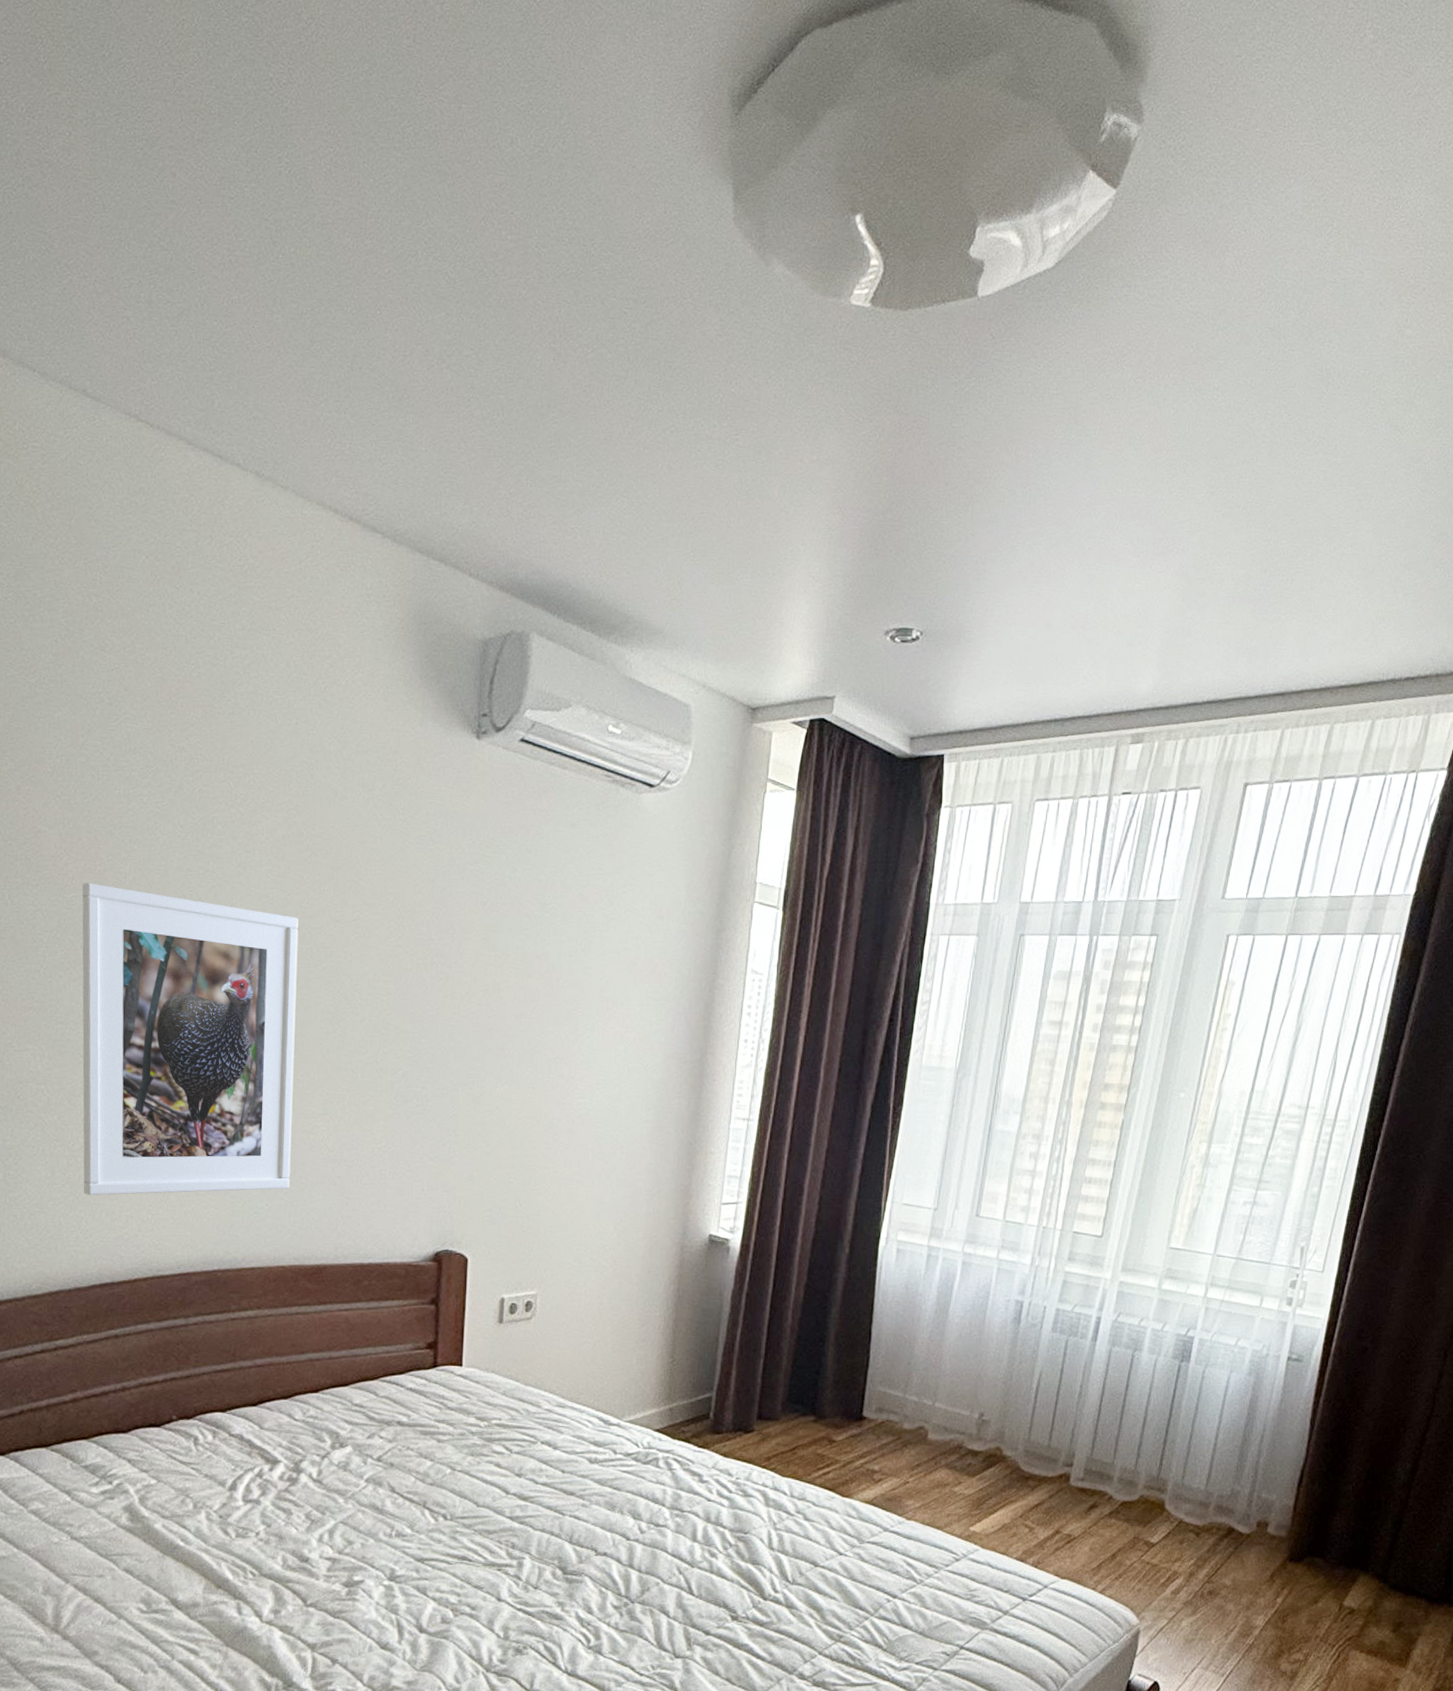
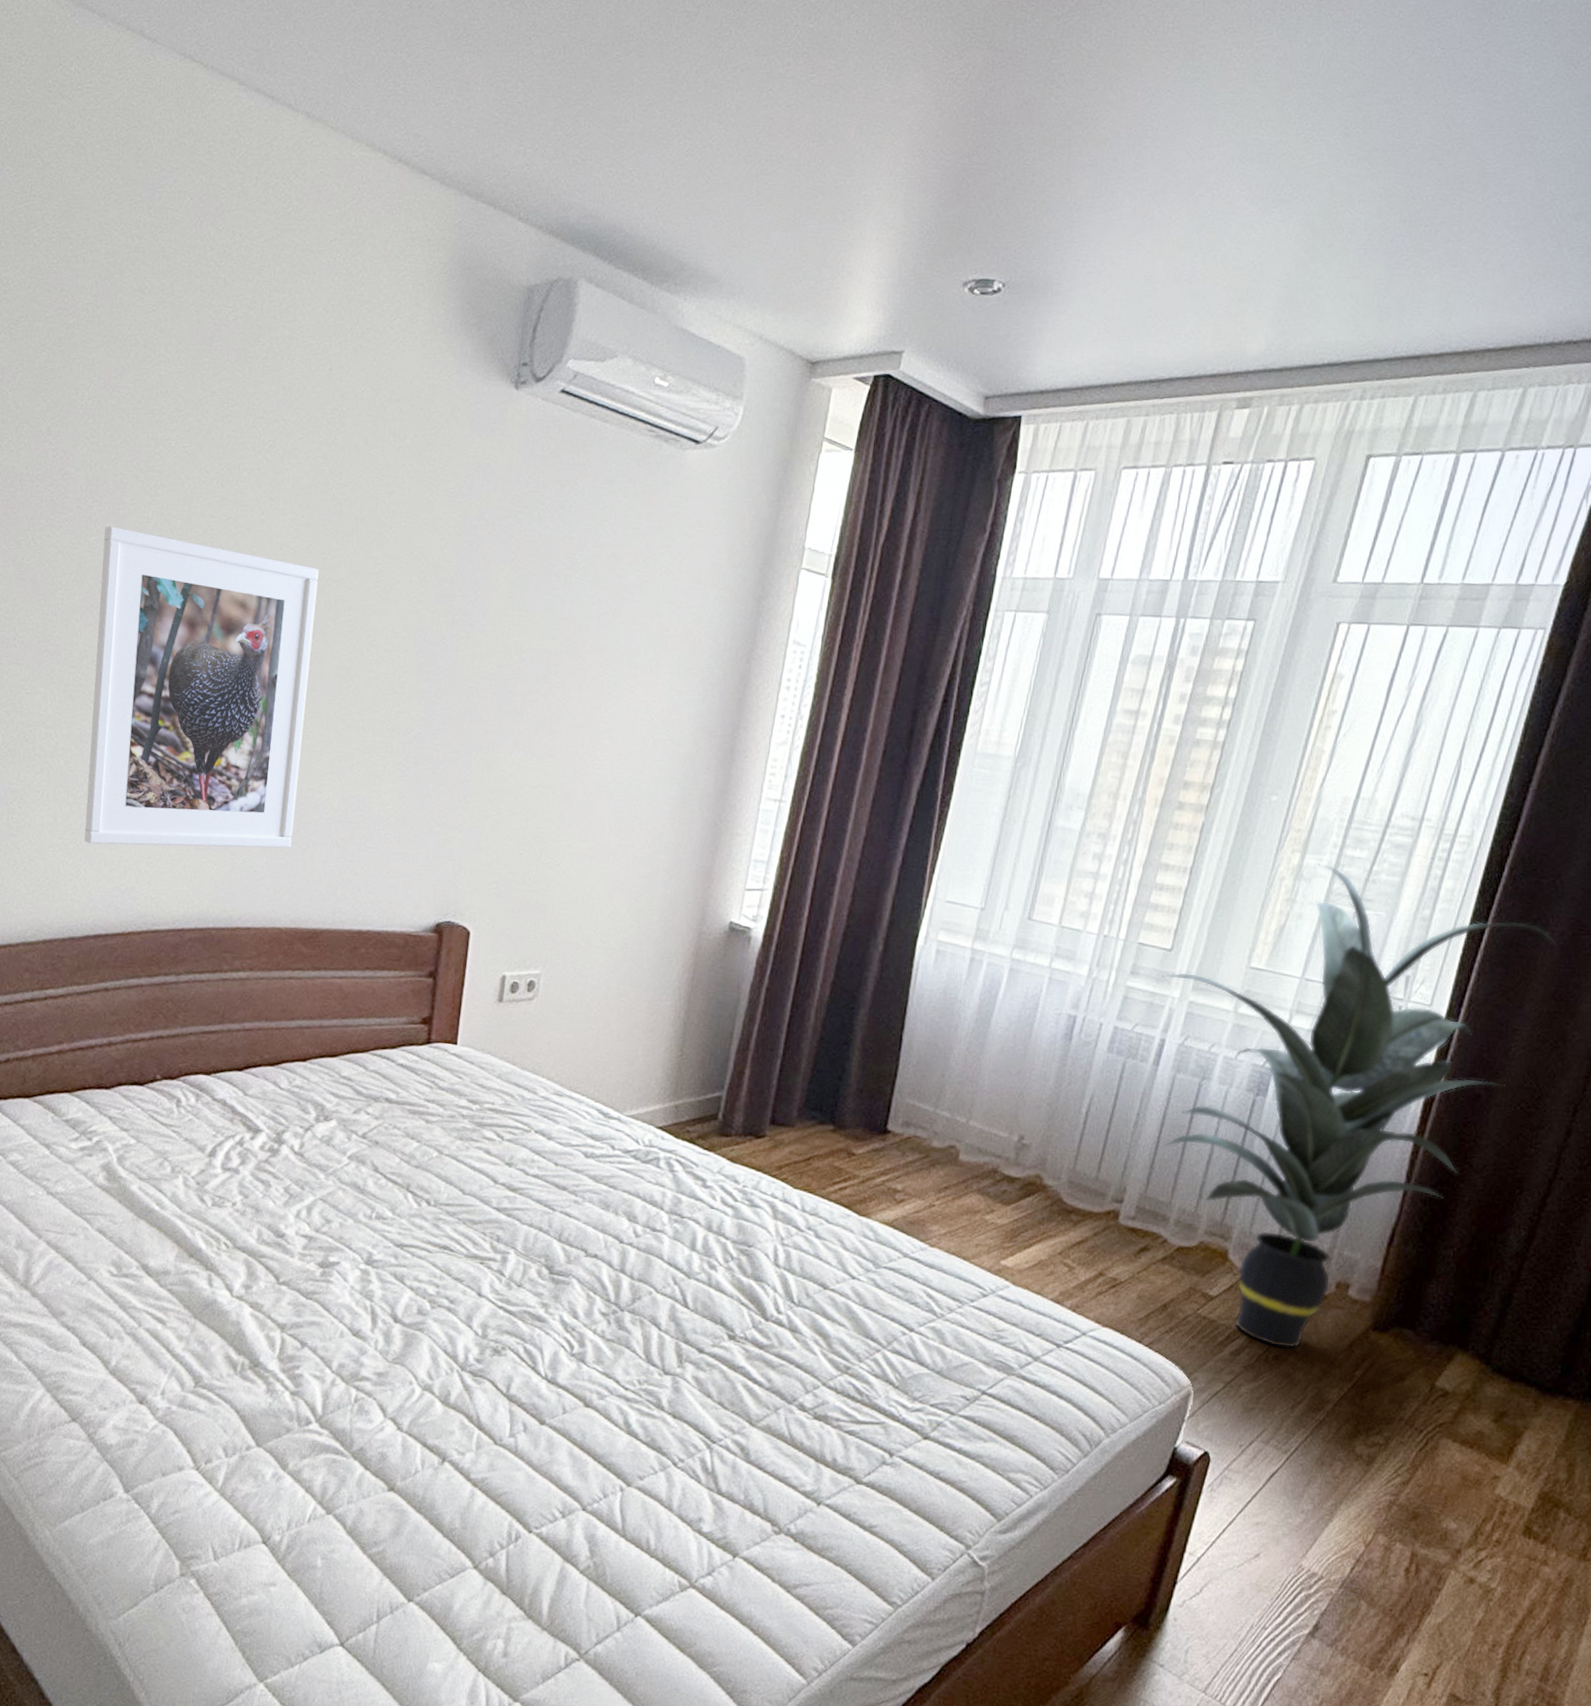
indoor plant: none [1095,1151,1423,1583] -> present [1162,863,1557,1348]

